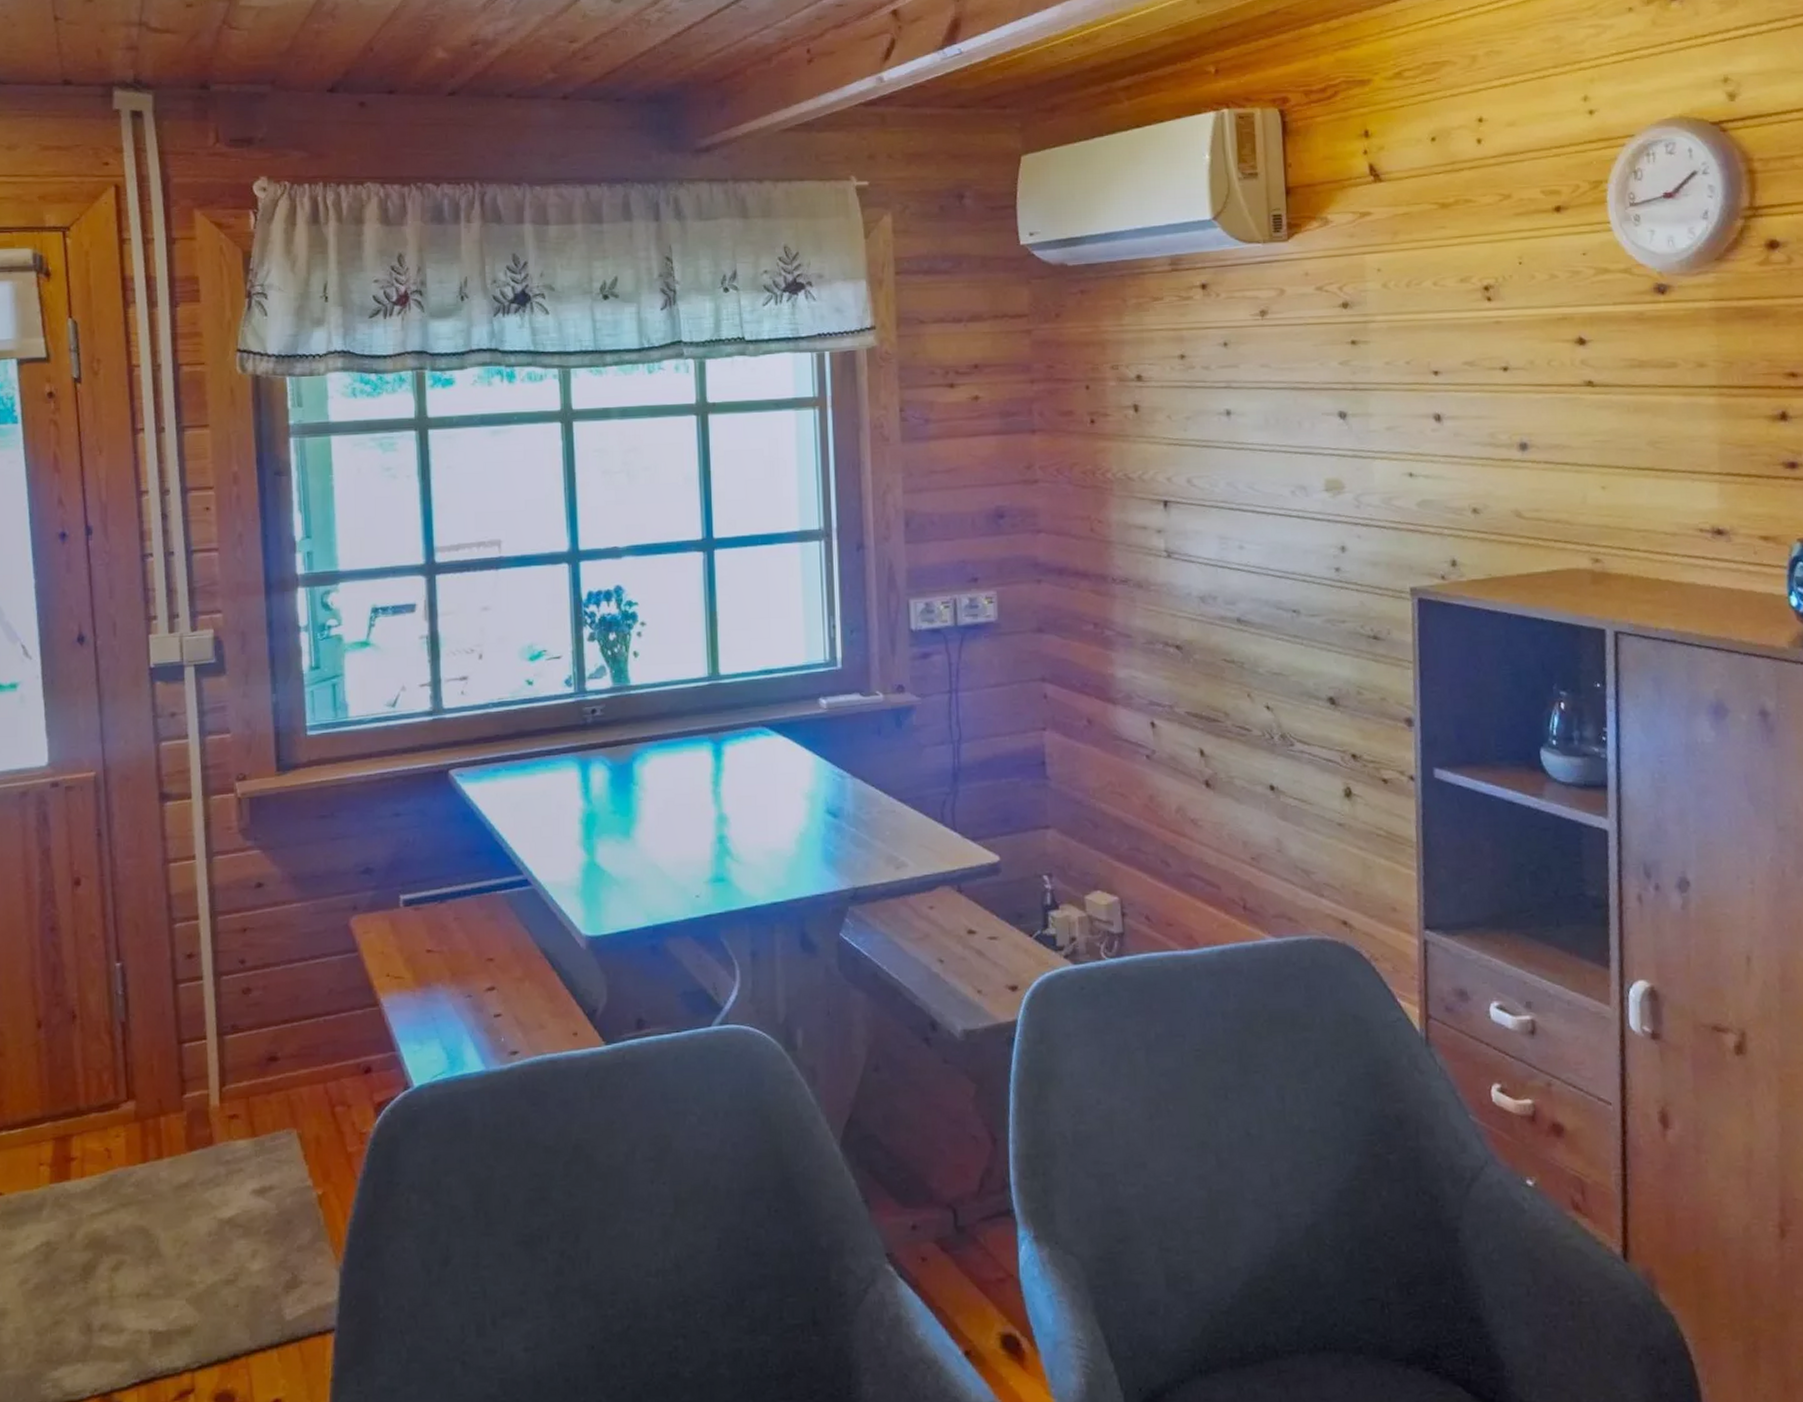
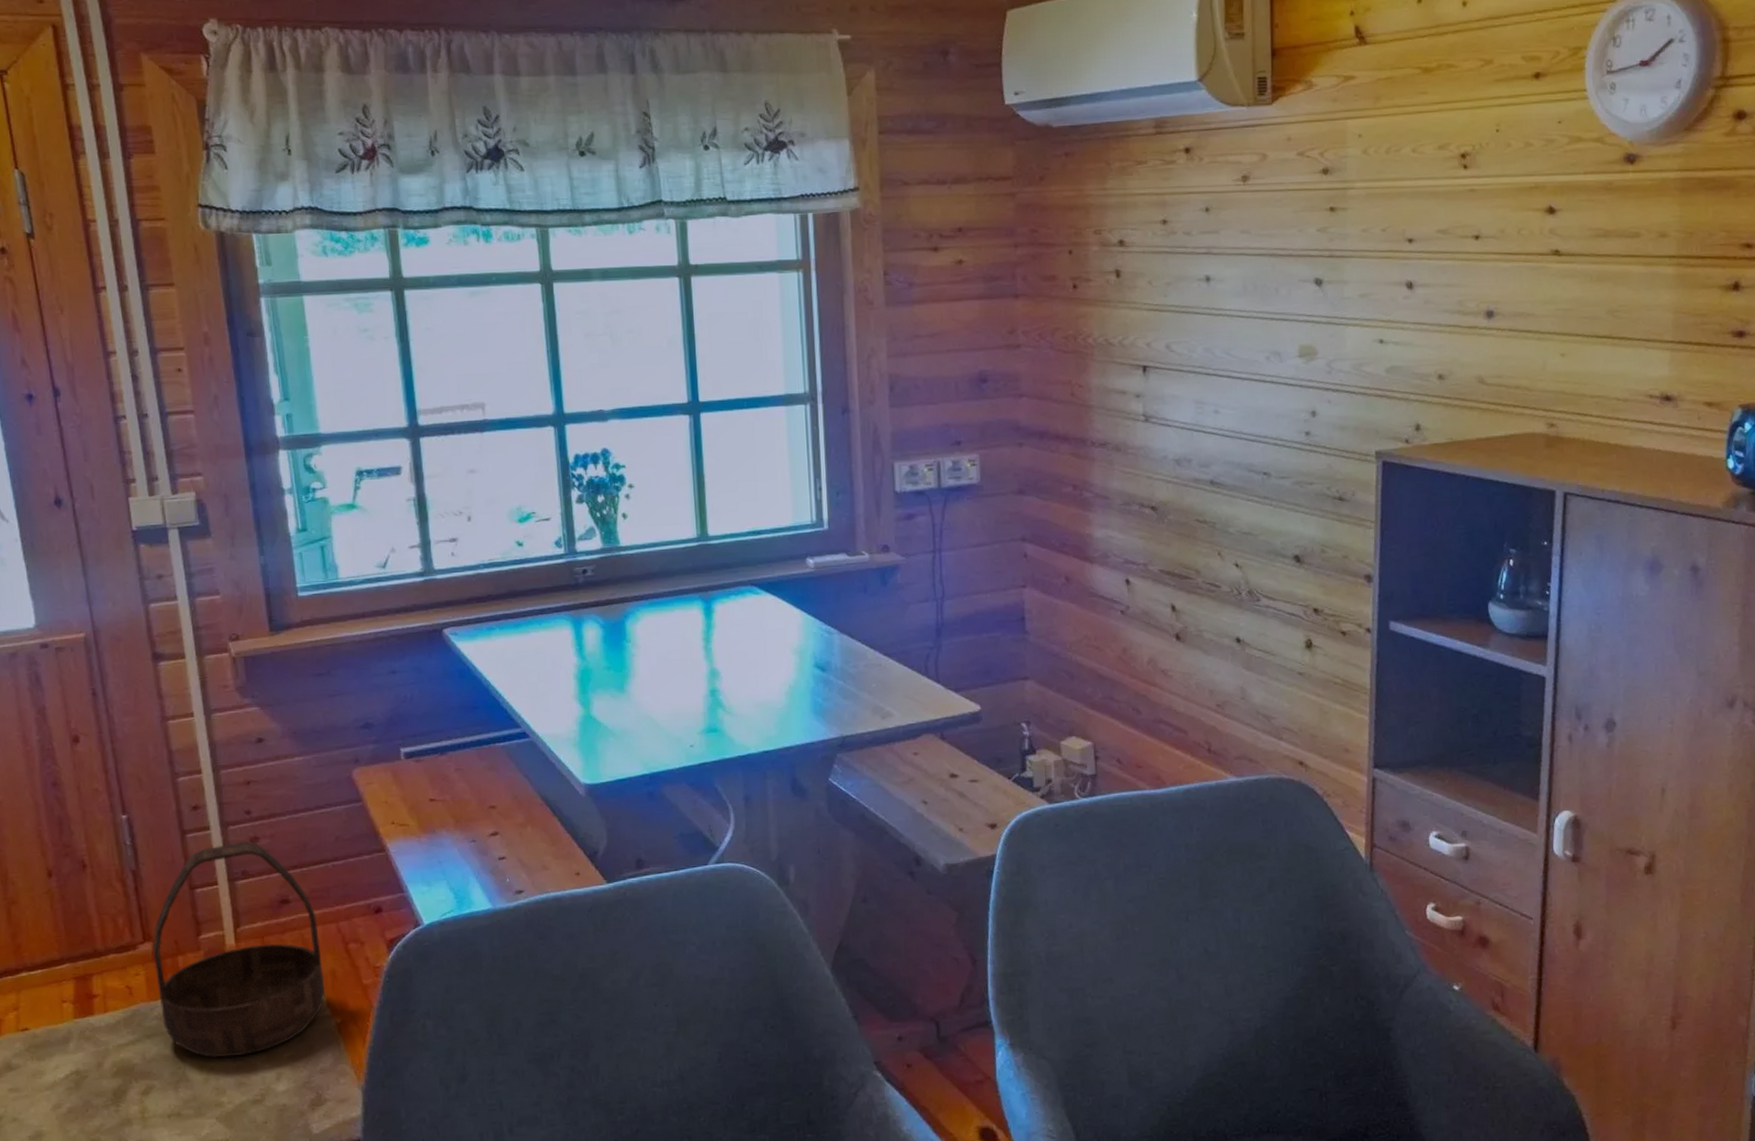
basket: none [135,993,308,1231] -> present [152,842,326,1058]

